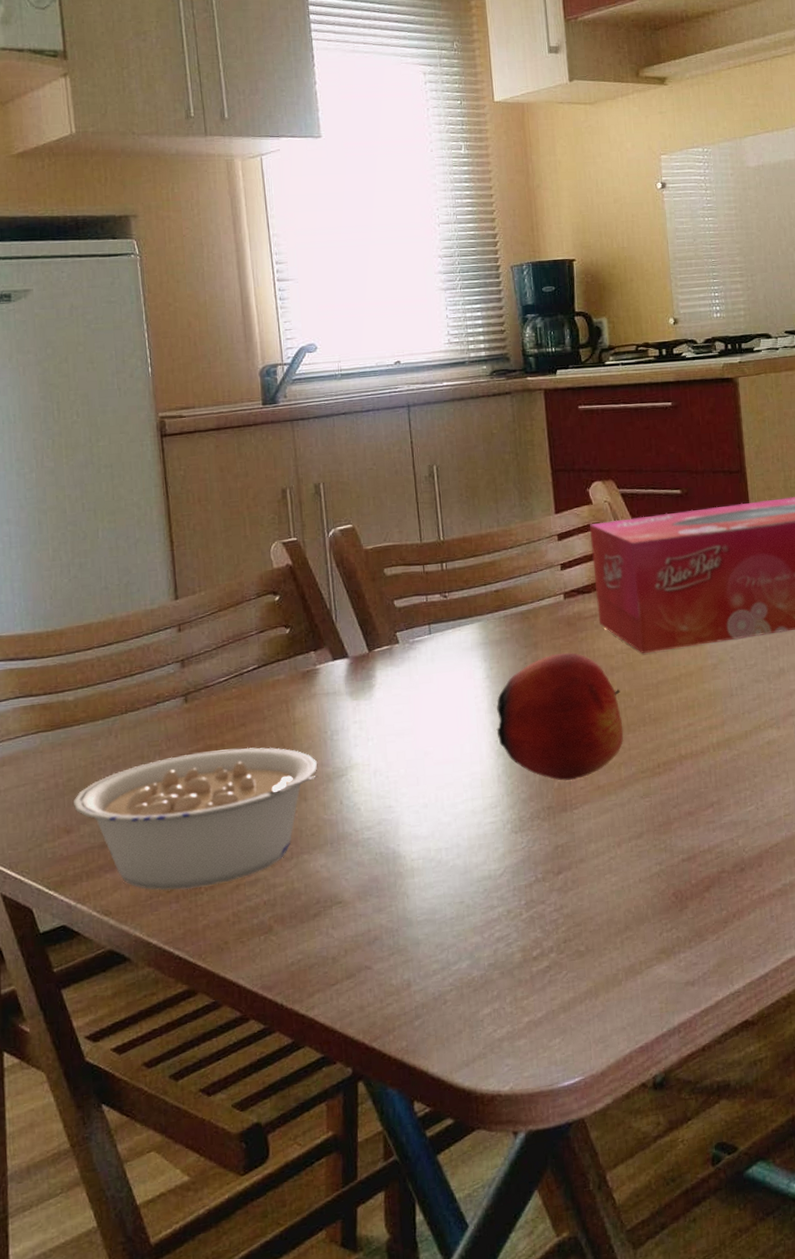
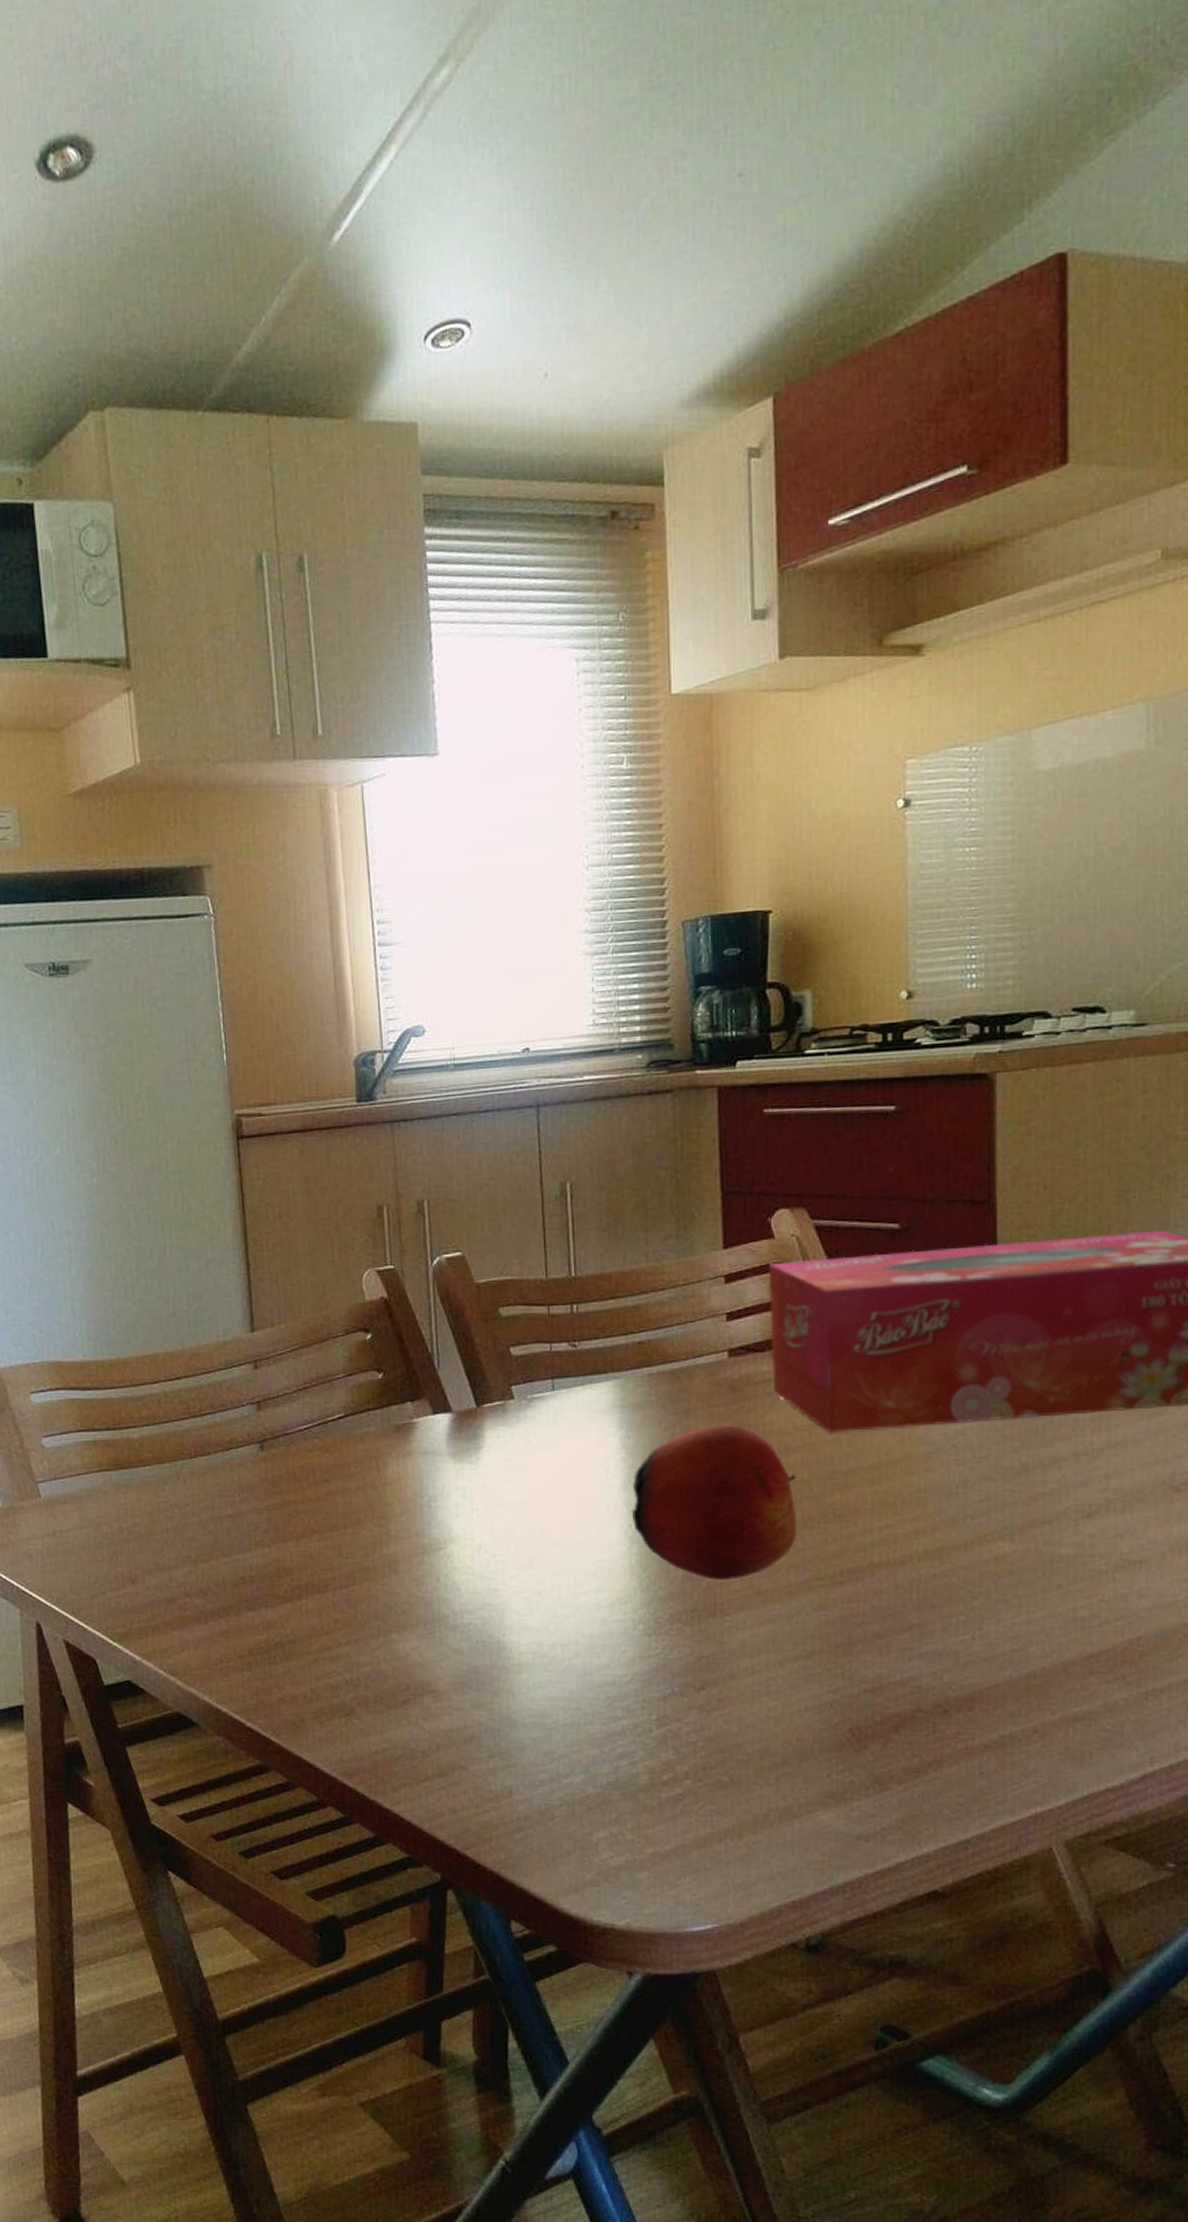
legume: present [73,747,319,891] -> none [138,1506,412,1658]

